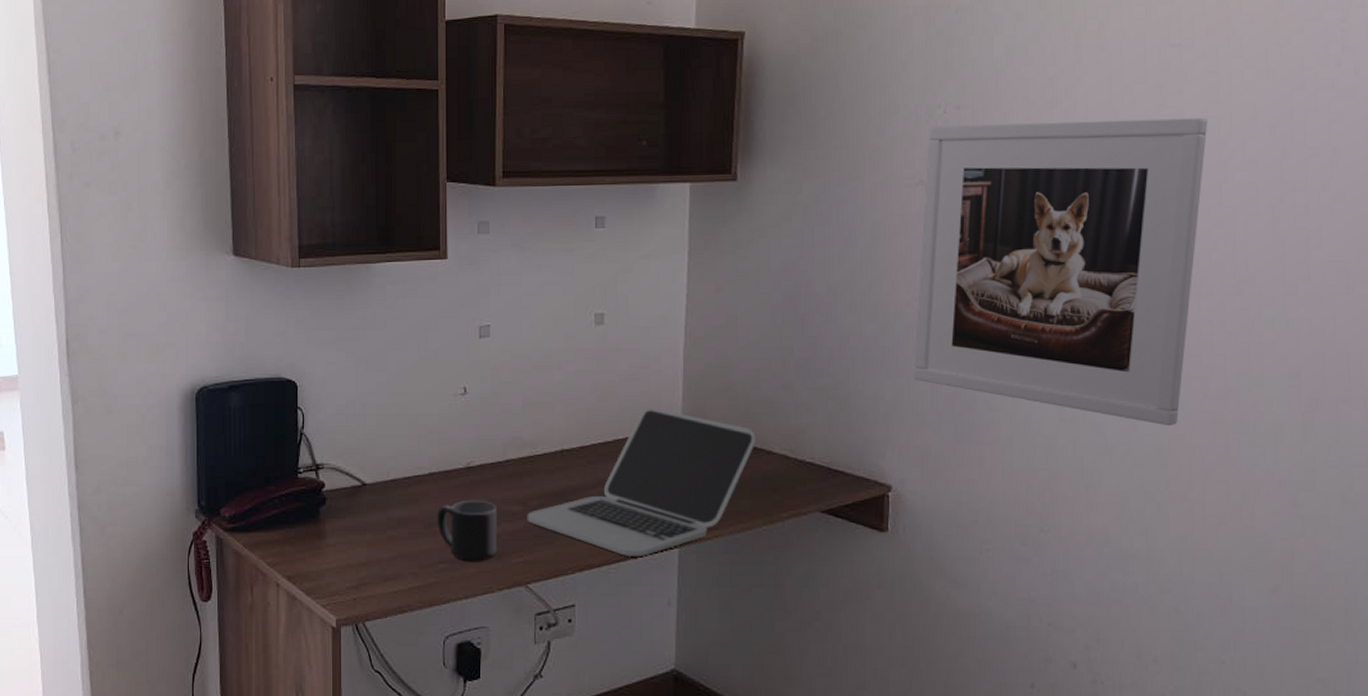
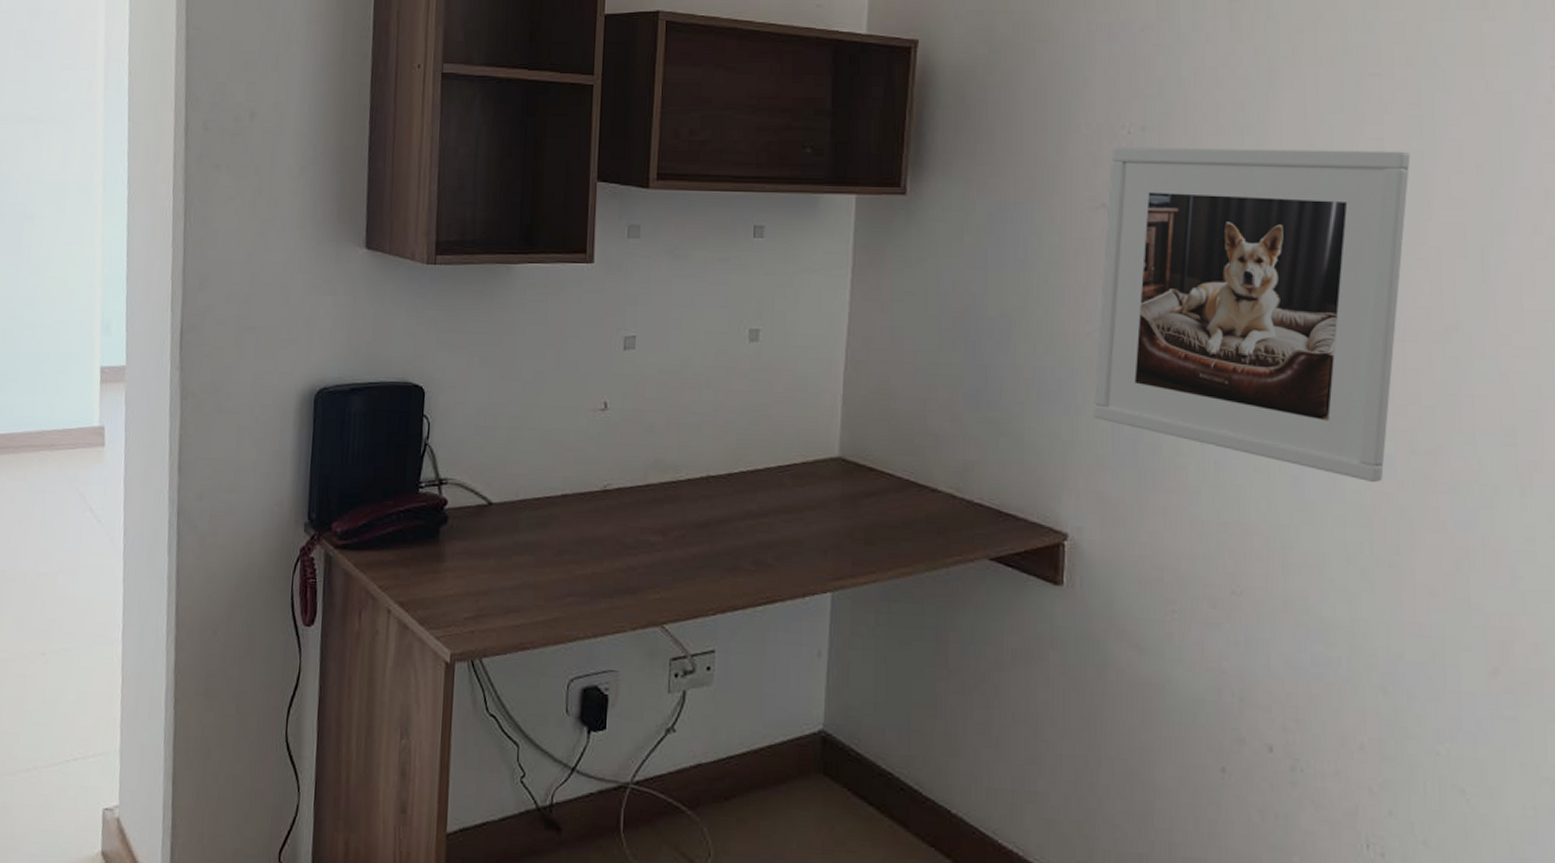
mug: present [437,500,497,561] -> none [568,526,633,596]
laptop: present [527,407,756,557] -> none [666,434,920,600]

